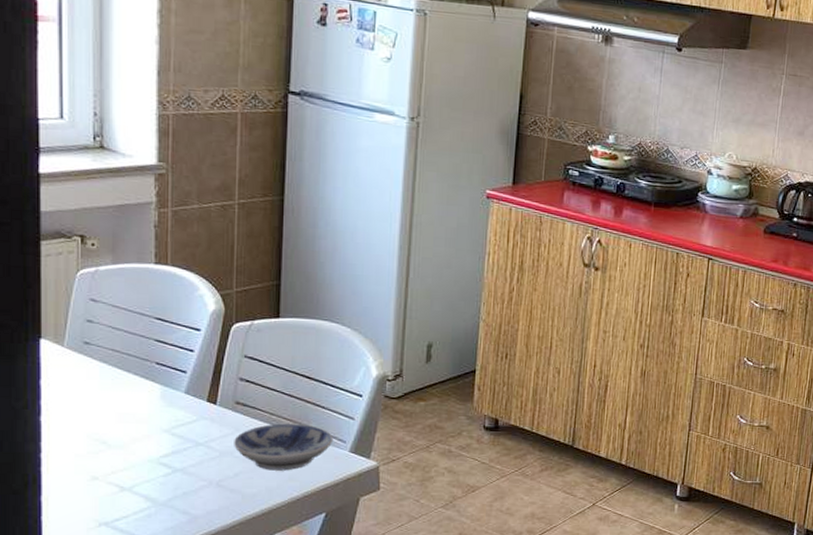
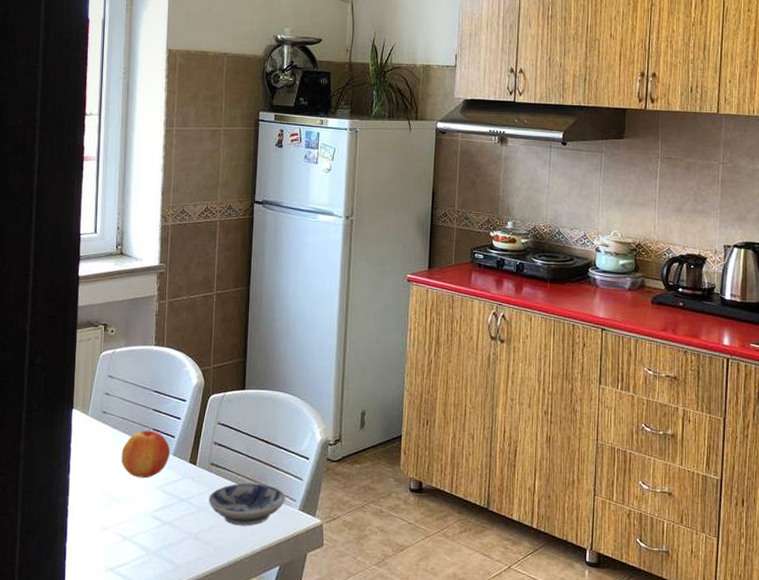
apple: none [113,363,181,420] -> present [121,429,171,478]

